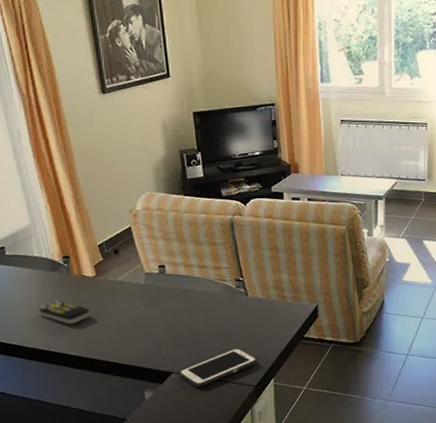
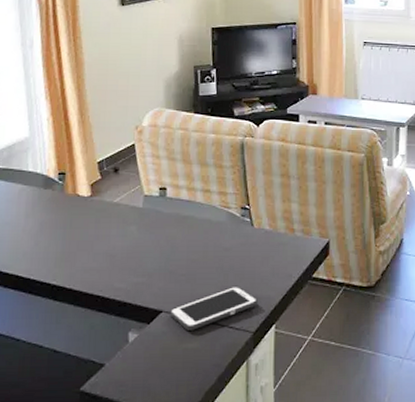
remote control: present [39,300,91,324] -> none [25,221,80,249]

